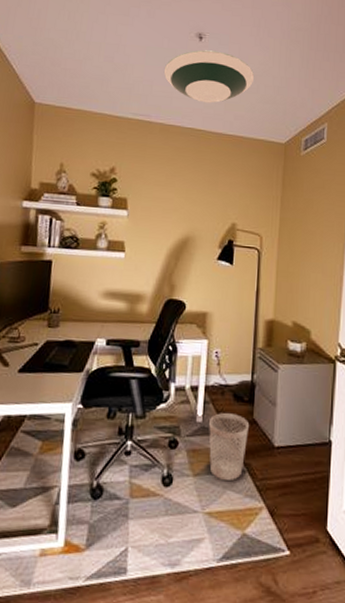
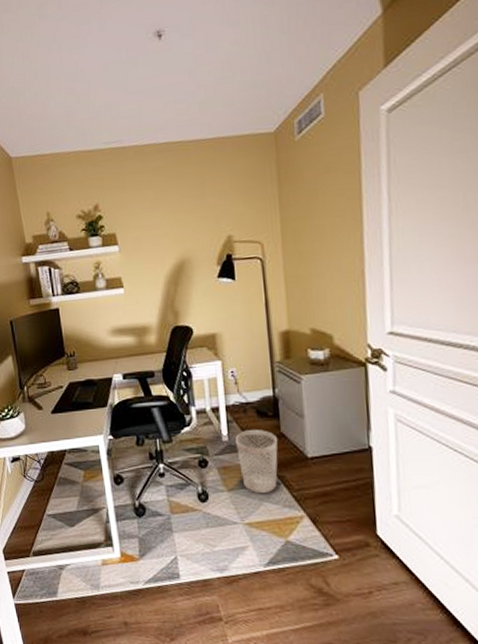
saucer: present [163,50,255,103] -> none [127,44,228,110]

